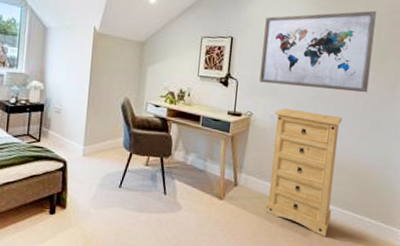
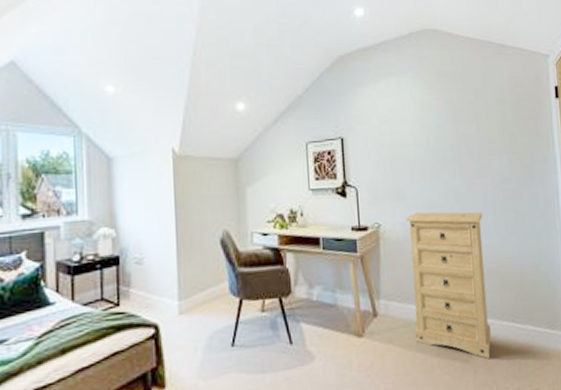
wall art: present [259,10,377,93] -> none [377,87,504,186]

